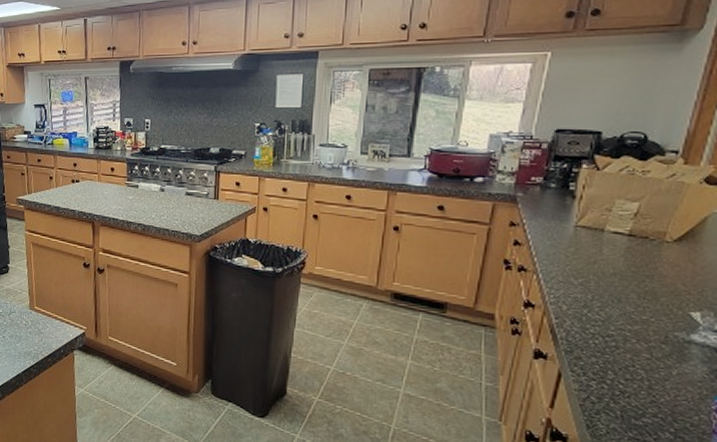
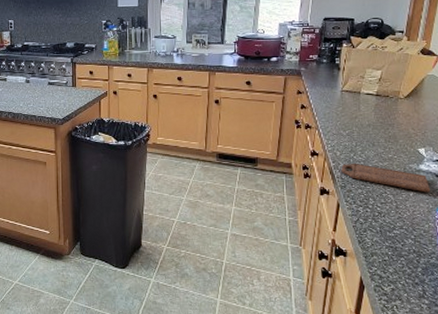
cutting board: none [567,321,707,374] -> present [341,163,431,193]

